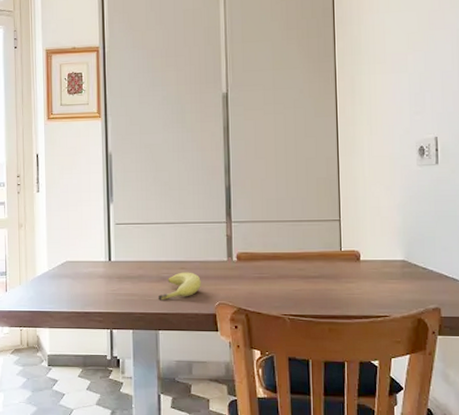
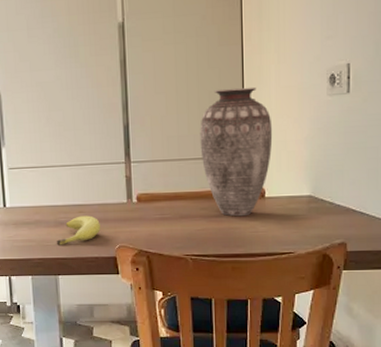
vase: none [297,155,367,279] -> present [200,87,273,217]

